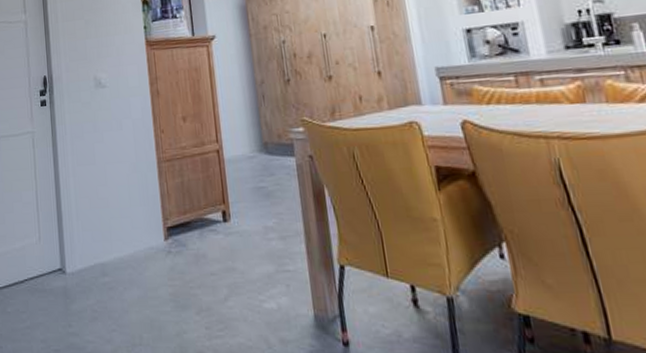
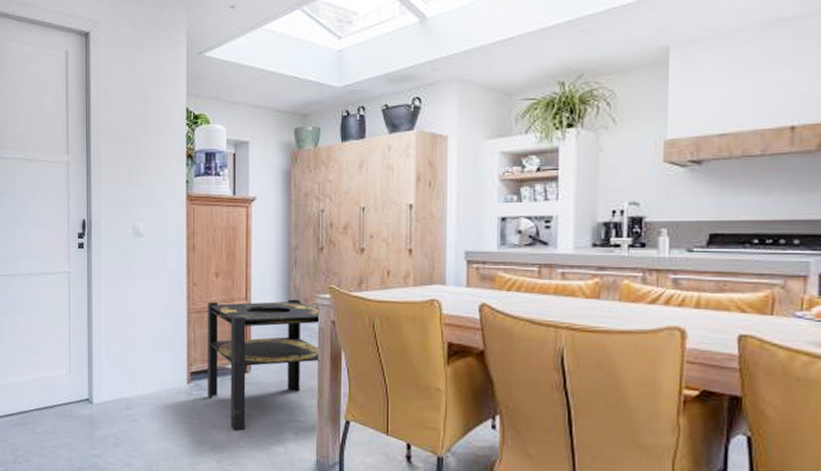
side table: none [177,136,304,289] -> present [207,299,321,431]

